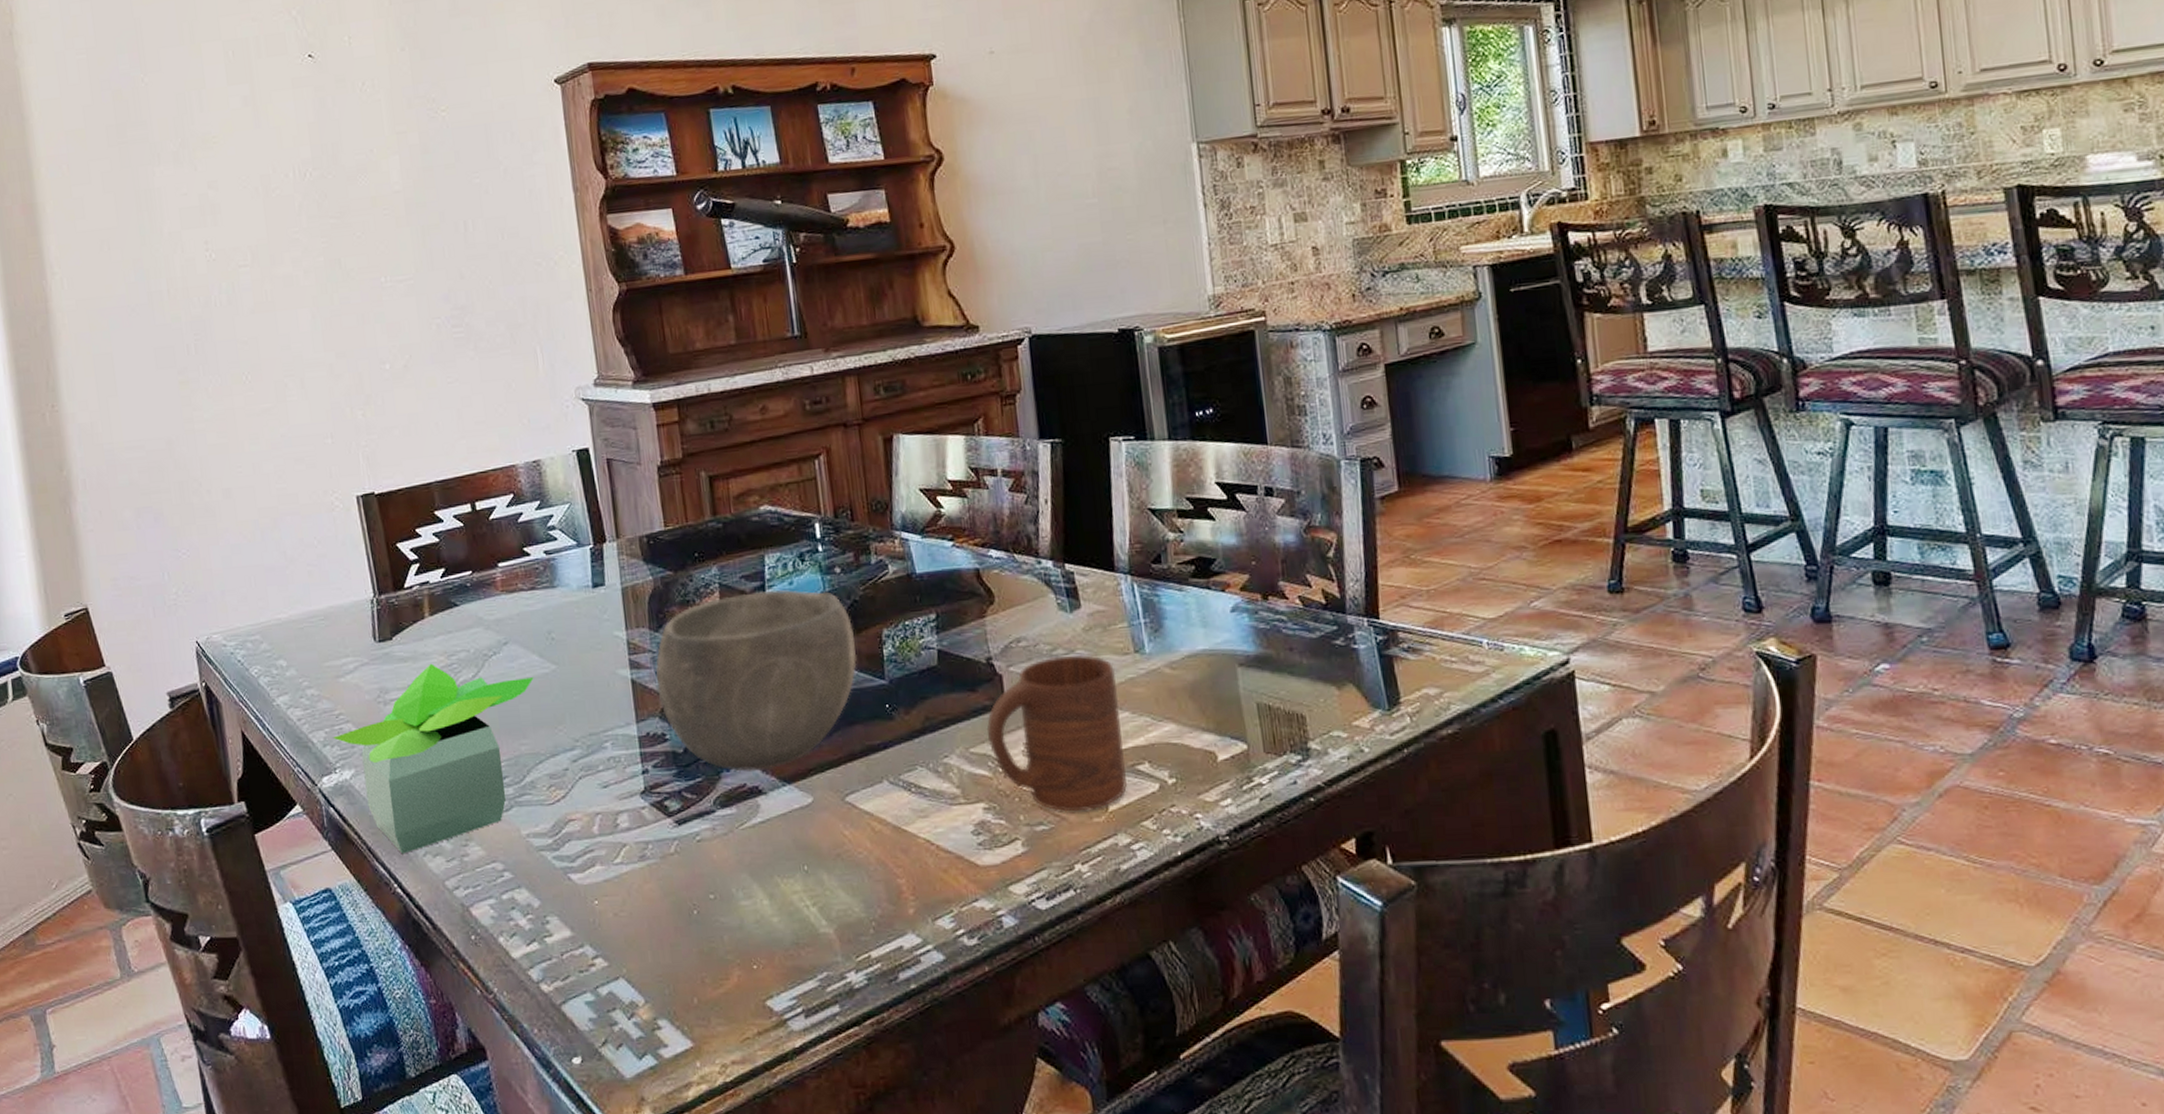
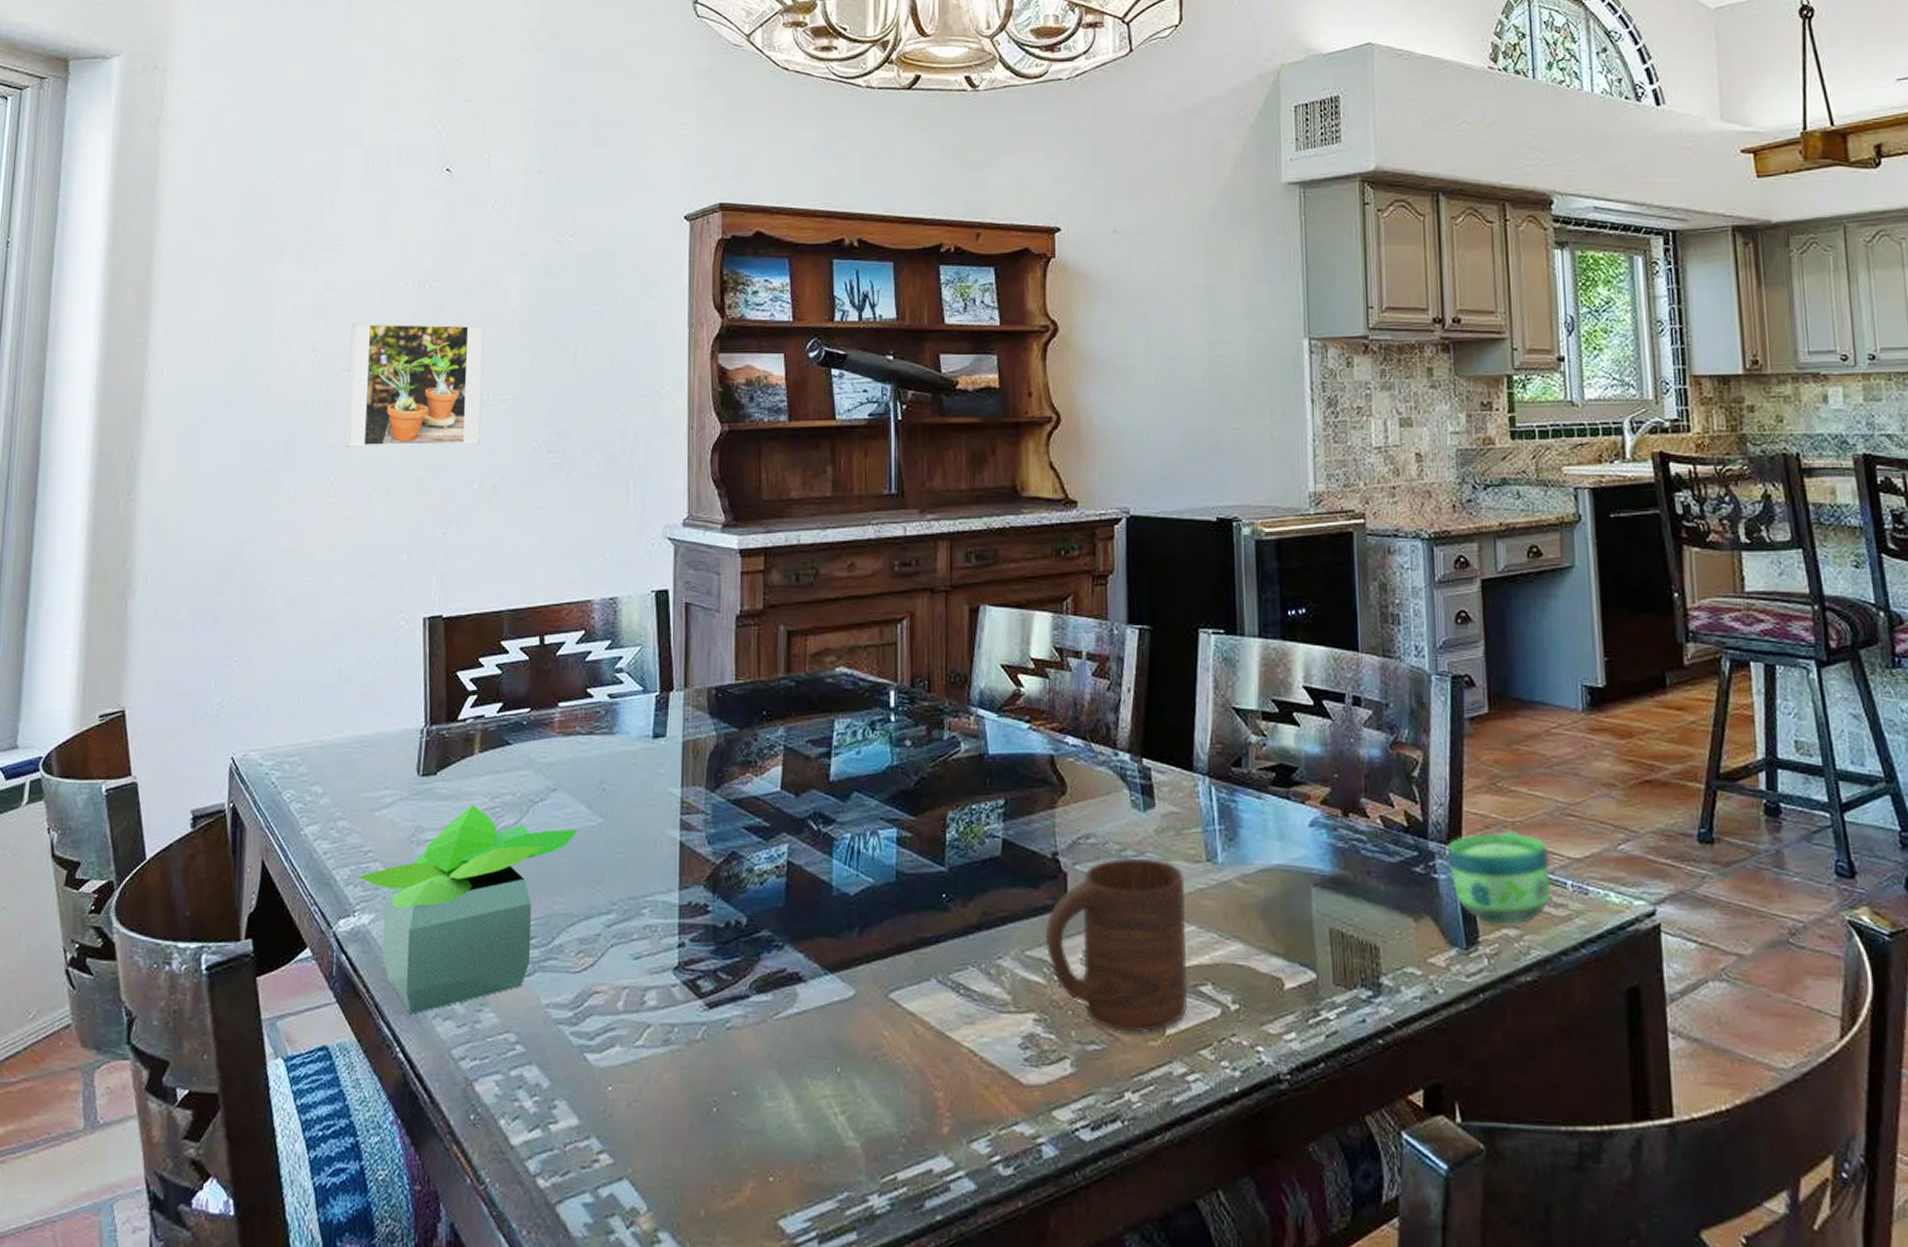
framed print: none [239,208,385,341] -> present [346,322,484,447]
bowl: present [655,589,857,771] -> none [706,758,919,955]
cup: none [1365,598,1467,686] -> present [1447,831,1550,925]

